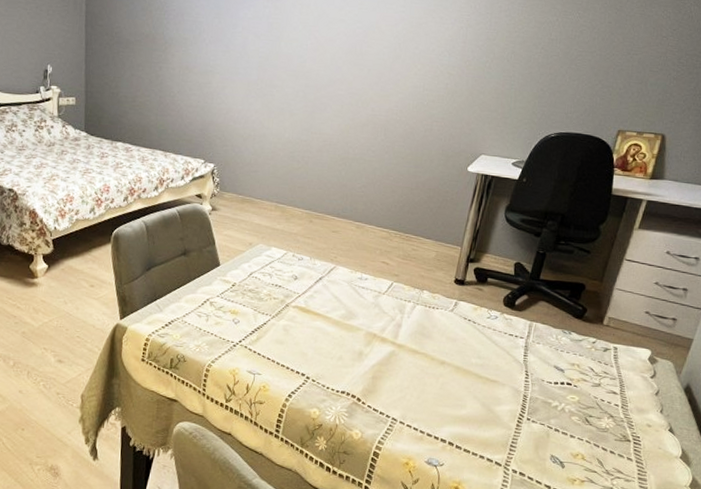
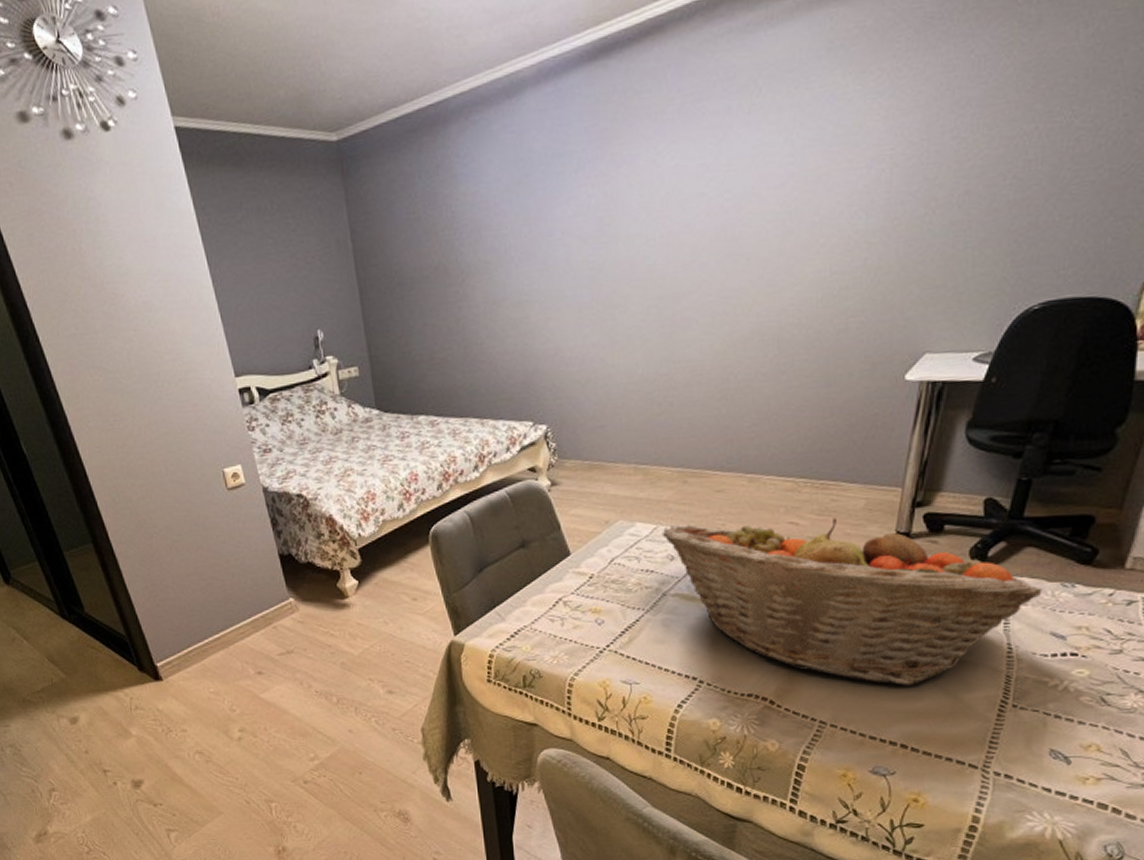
fruit basket: none [290,253,550,397] -> present [661,517,1043,686]

